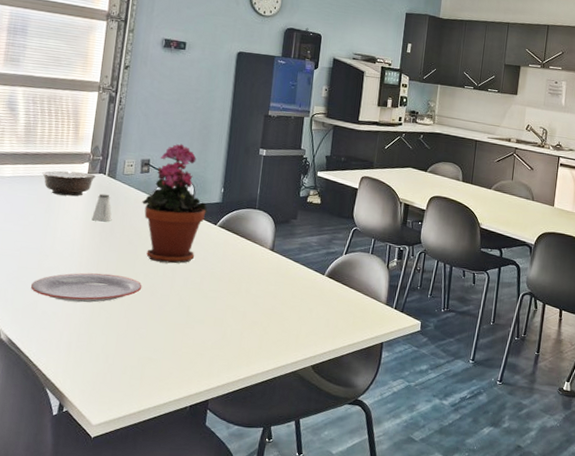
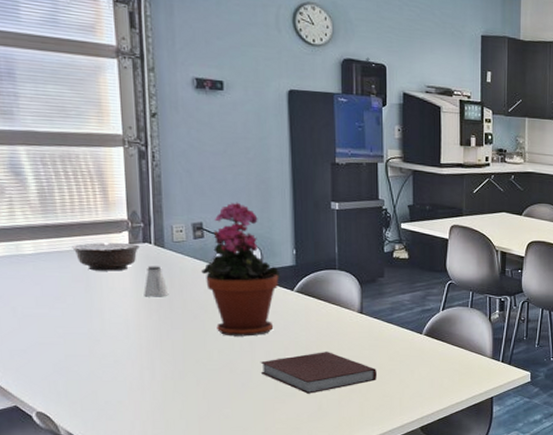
plate: present [30,272,142,303] -> none [84,354,218,388]
notebook: none [178,283,279,322] -> present [260,352,376,394]

